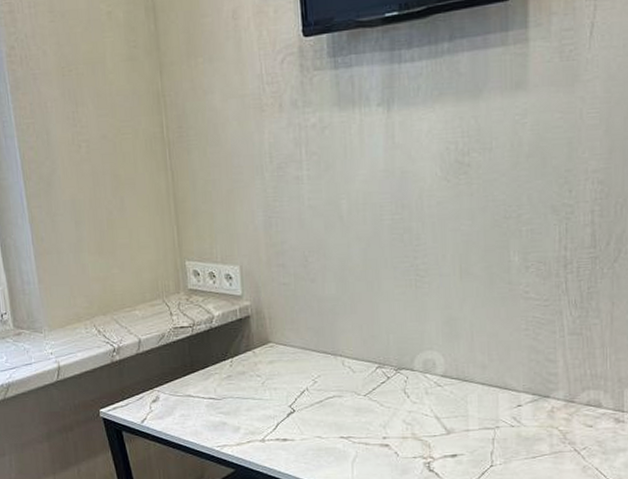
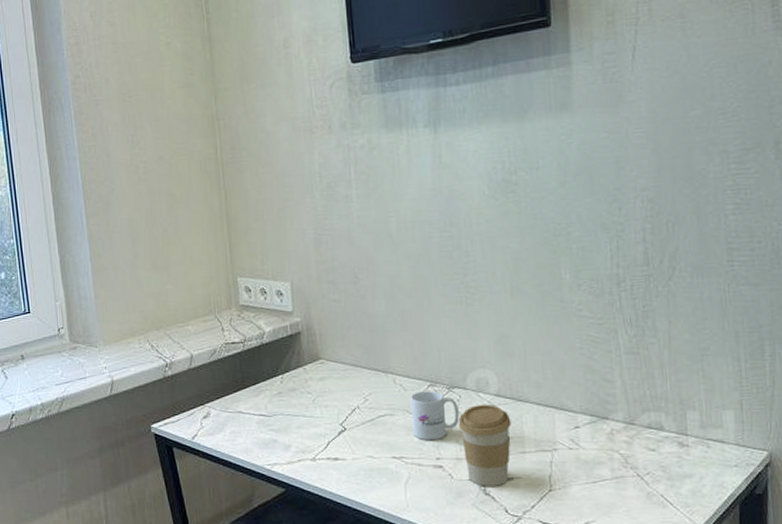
mug: none [358,373,406,421] -> present [410,391,459,441]
coffee cup: none [405,384,457,463] -> present [458,404,512,486]

